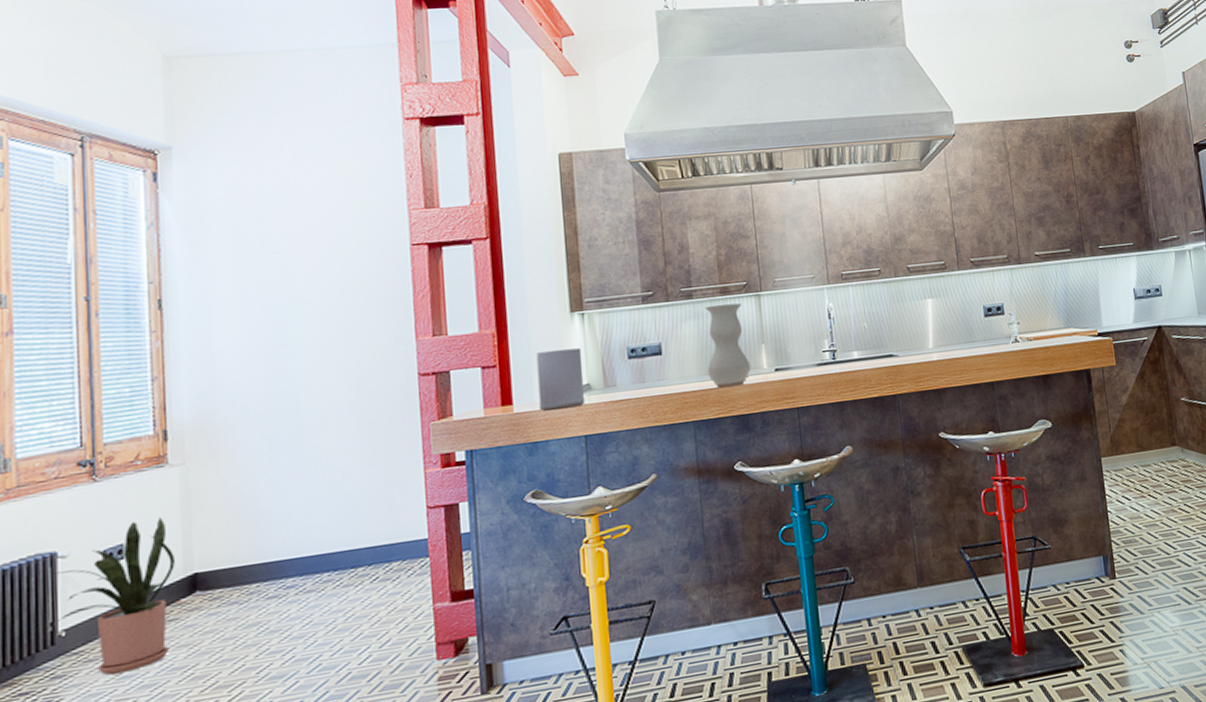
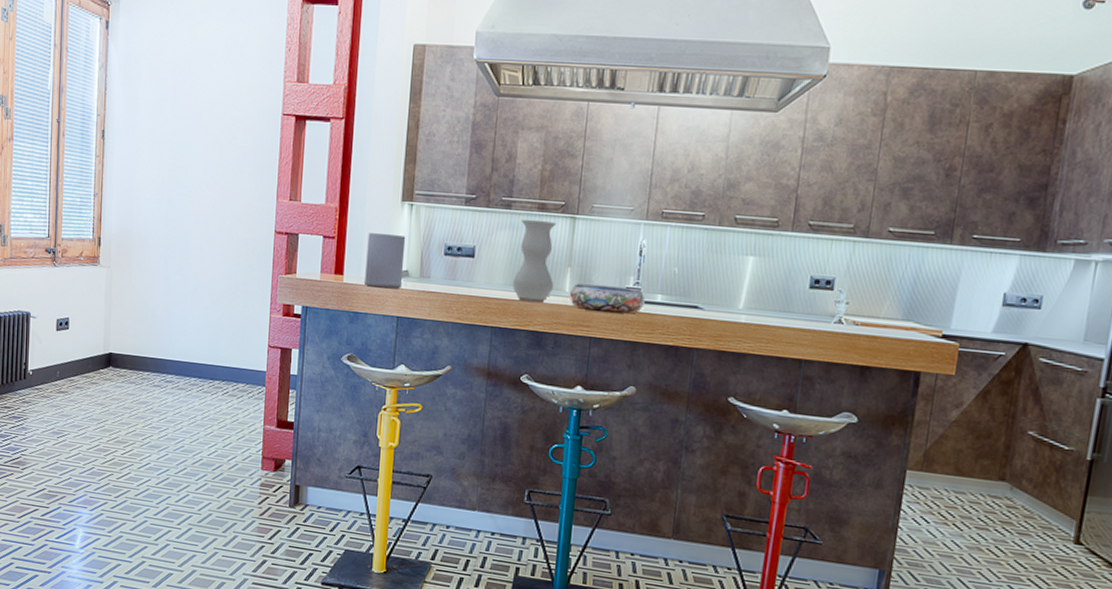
house plant: present [53,517,176,675] -> none [27,303,99,412]
bowl: none [768,350,843,382] -> present [569,282,645,314]

